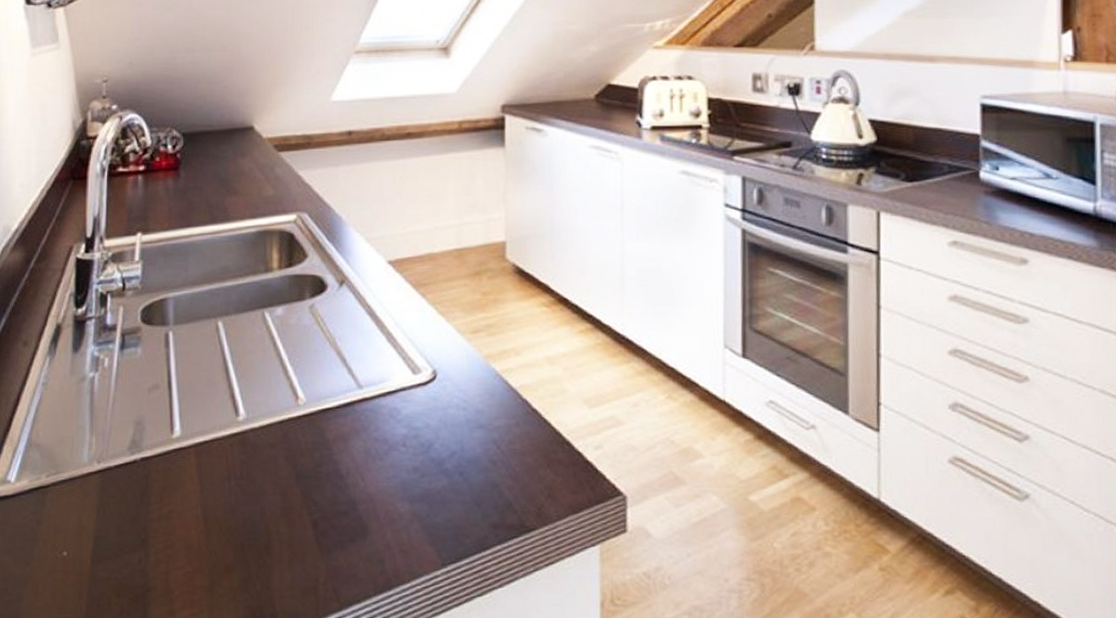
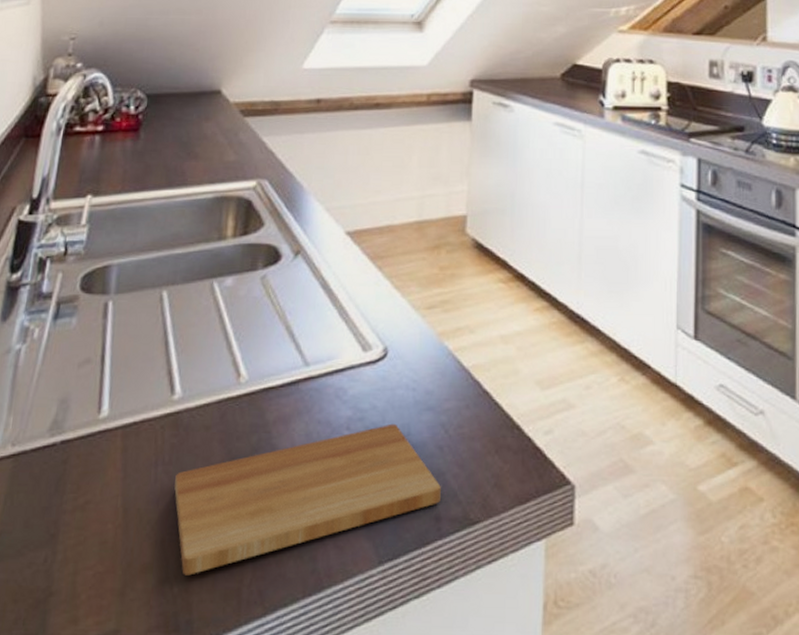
cutting board: none [248,440,497,575] -> present [174,423,441,576]

